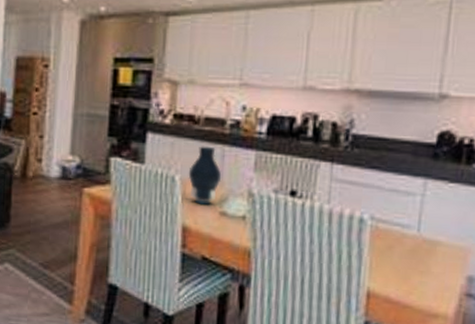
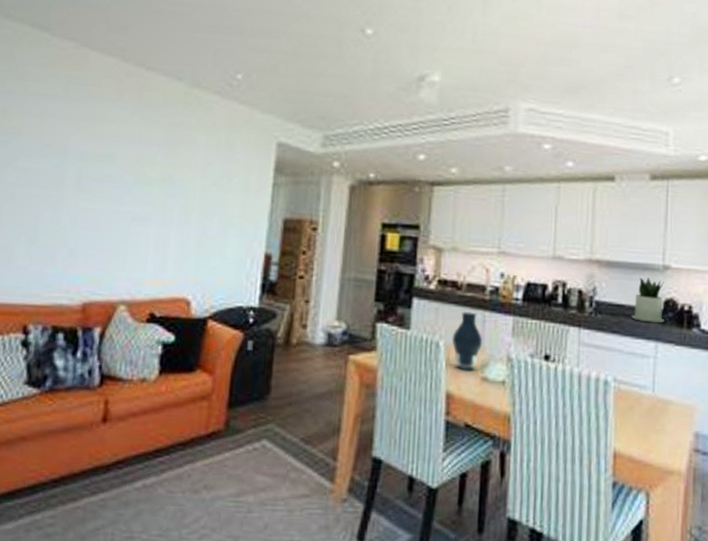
planter: none [396,107,440,159] -> present [631,277,665,324]

